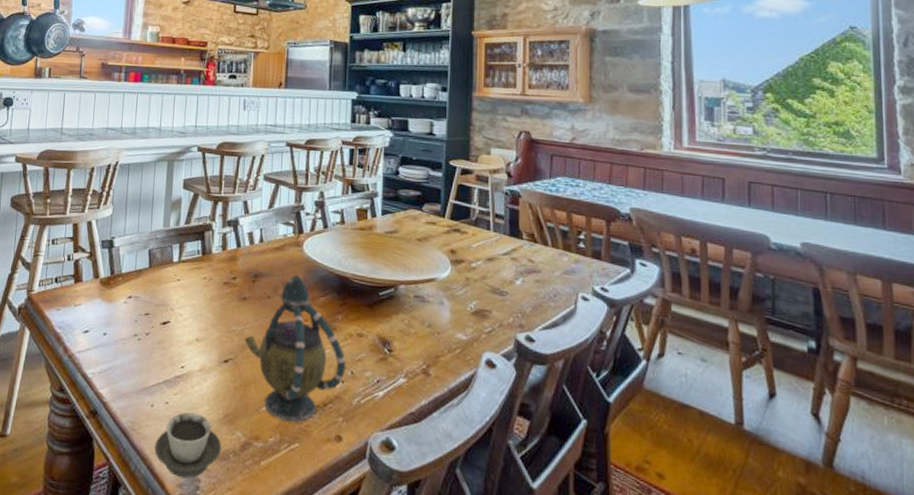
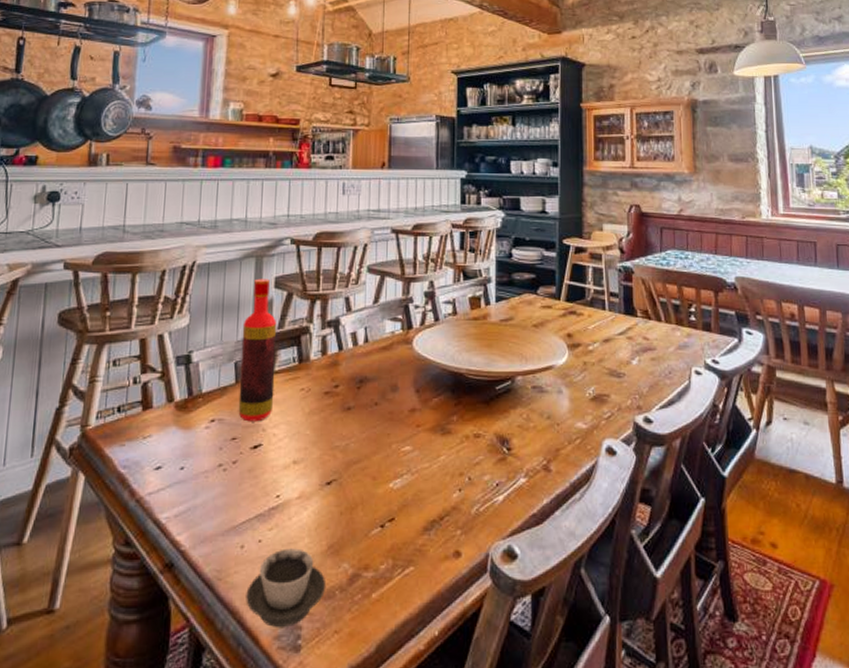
bottle: none [151,179,185,302] -> present [238,278,277,422]
teapot: present [244,274,347,423] -> none [349,375,463,544]

